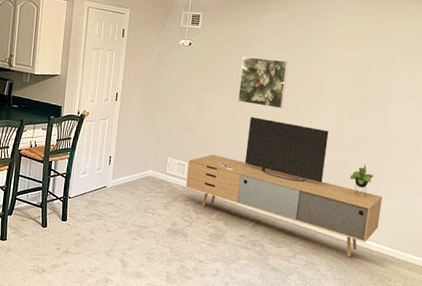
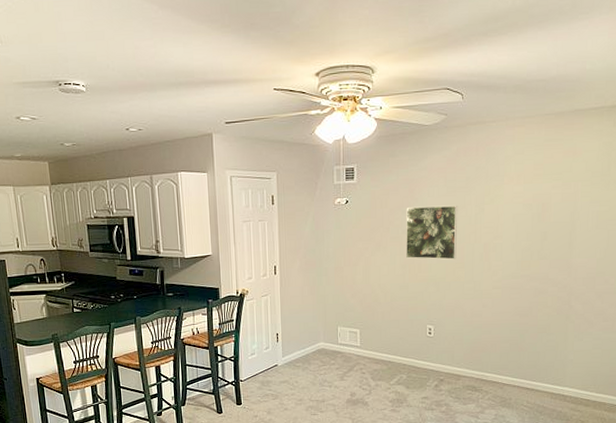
media console: present [185,117,382,257] -> none [360,272,573,405]

